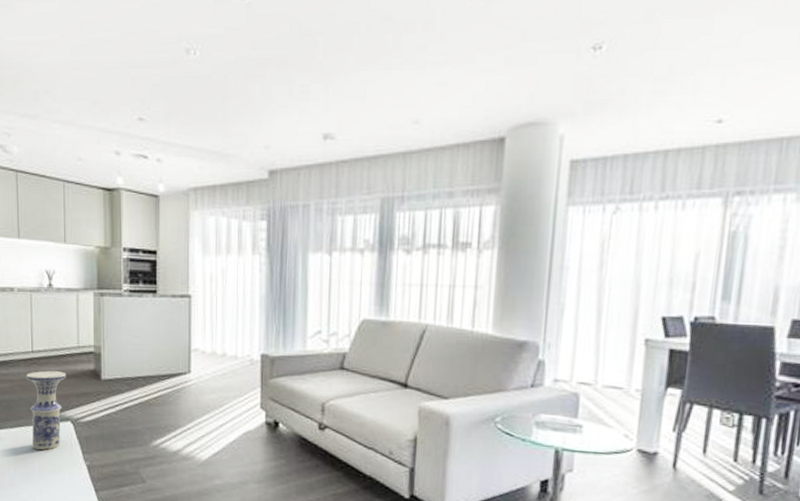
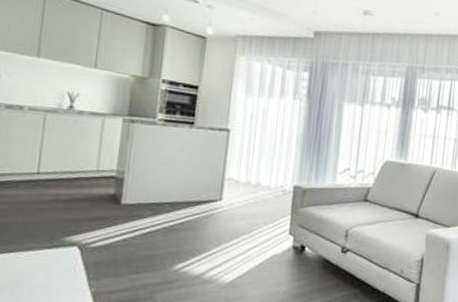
vase: present [25,370,67,451] -> none [23,193,79,278]

